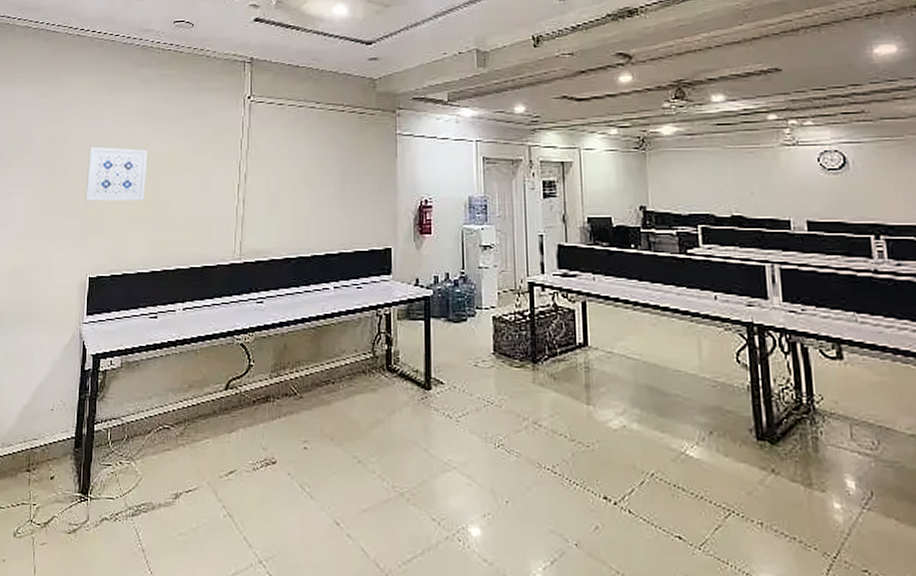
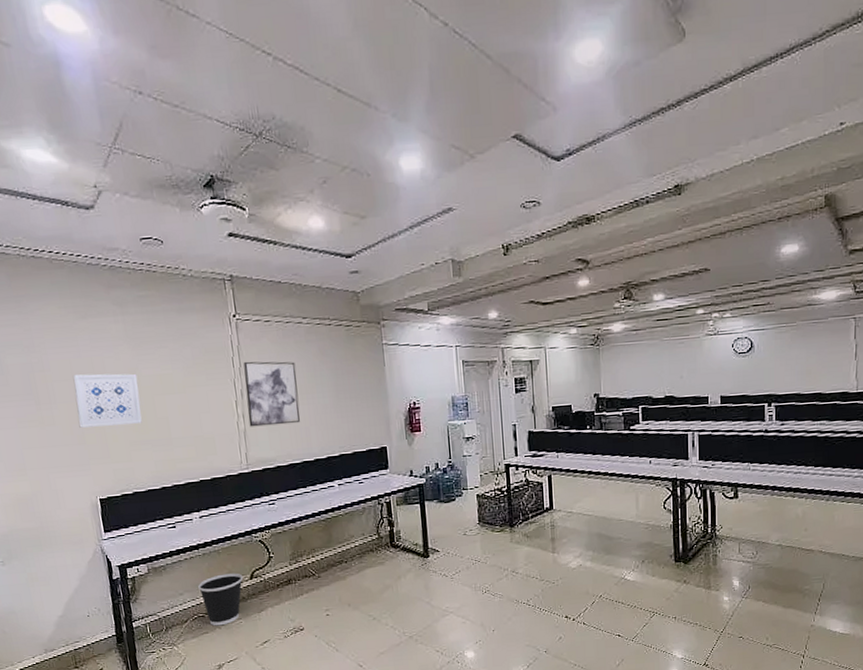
wastebasket: none [169,379,218,444] -> present [198,573,243,626]
wall art: none [248,144,303,214] -> present [243,361,300,427]

